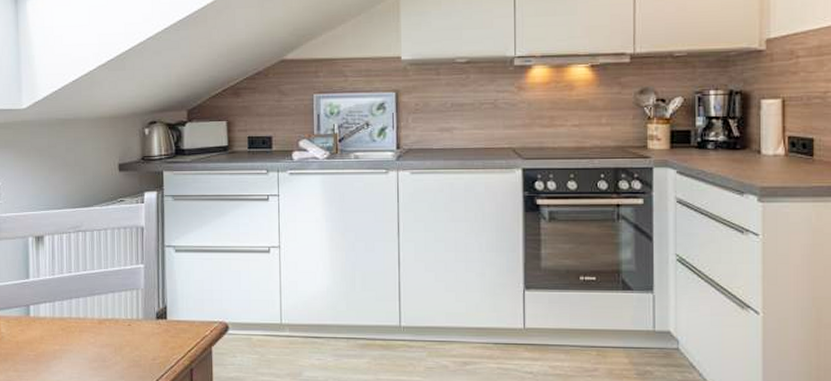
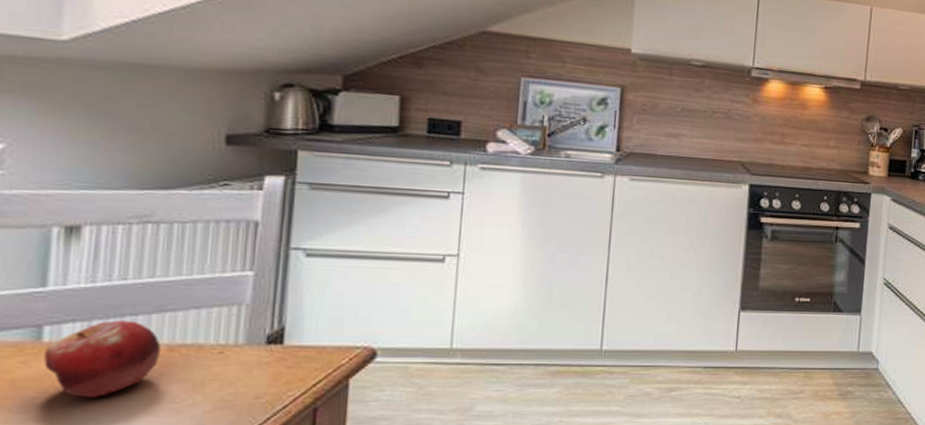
fruit: none [32,301,94,357] -> present [44,320,161,399]

